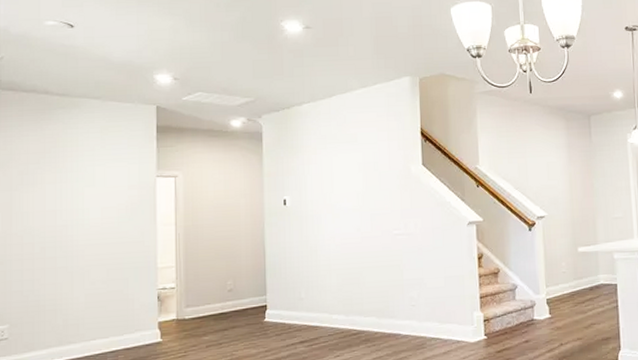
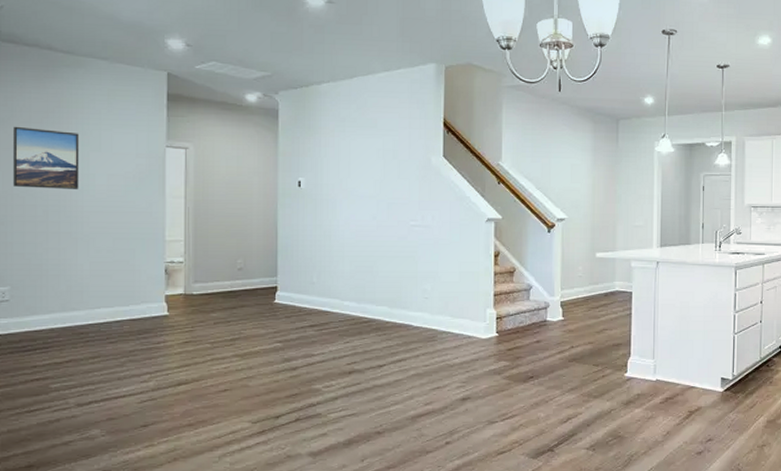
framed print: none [12,168,75,227] -> present [13,126,80,189]

